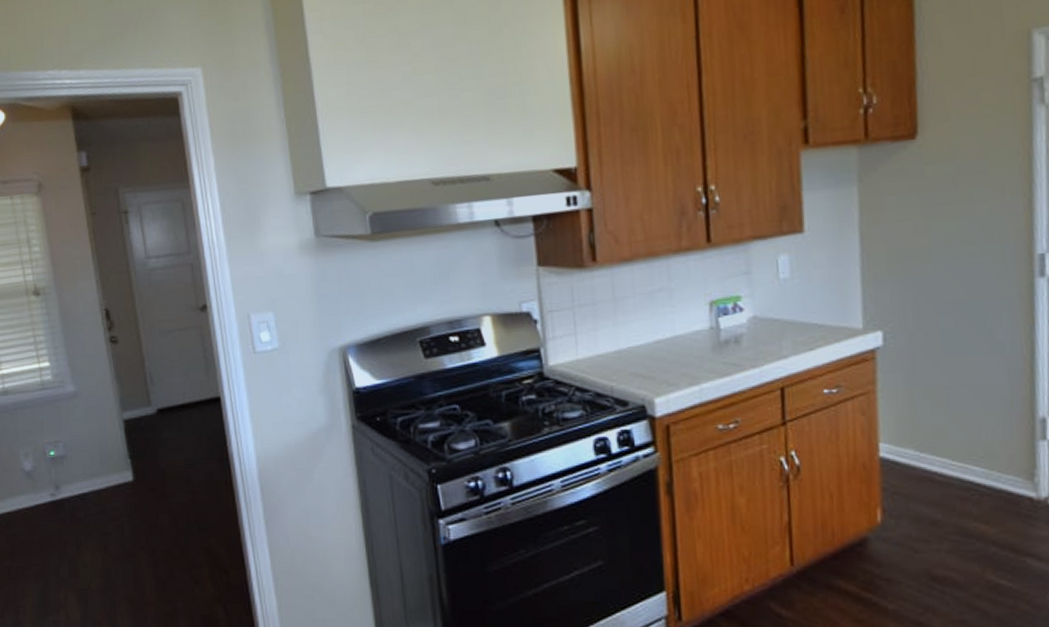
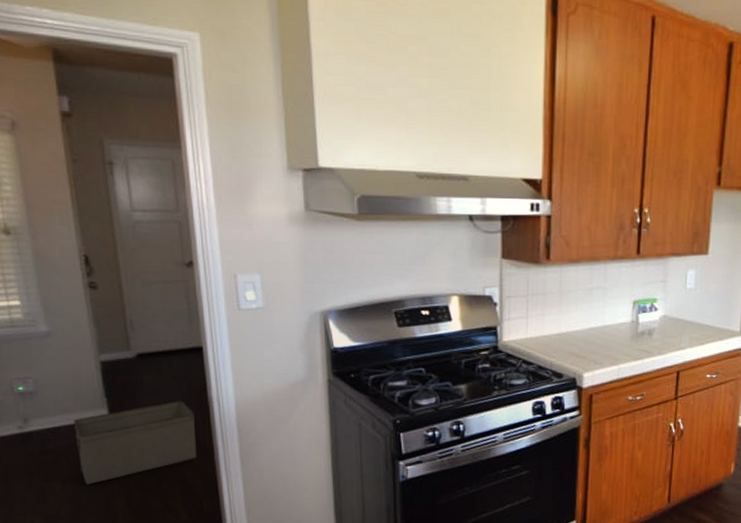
storage bin: none [101,458,221,556] -> present [73,400,197,485]

